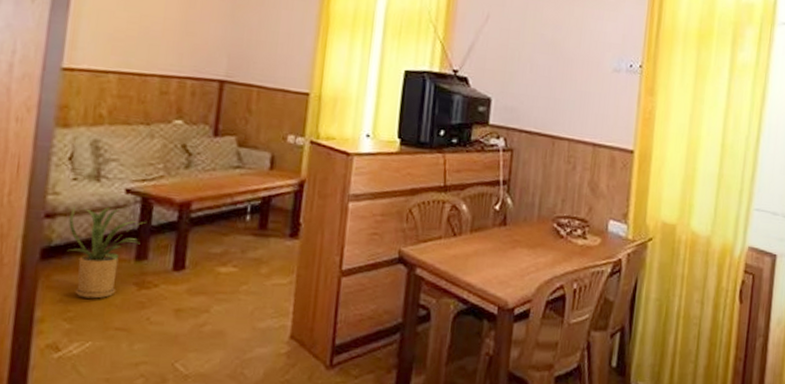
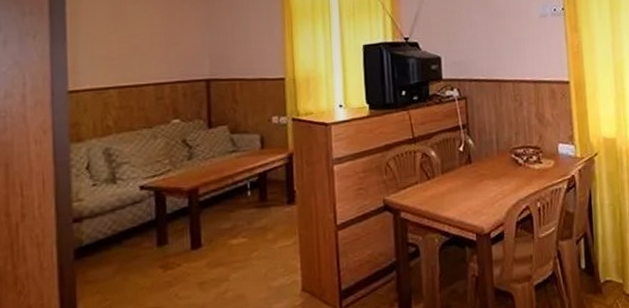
house plant: present [69,204,147,299] -> none [94,202,163,287]

